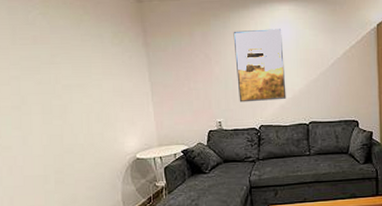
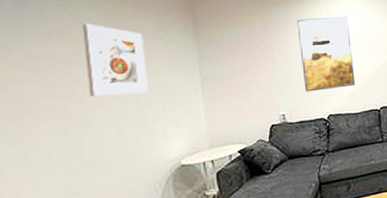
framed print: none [57,31,109,95] -> present [82,24,148,96]

